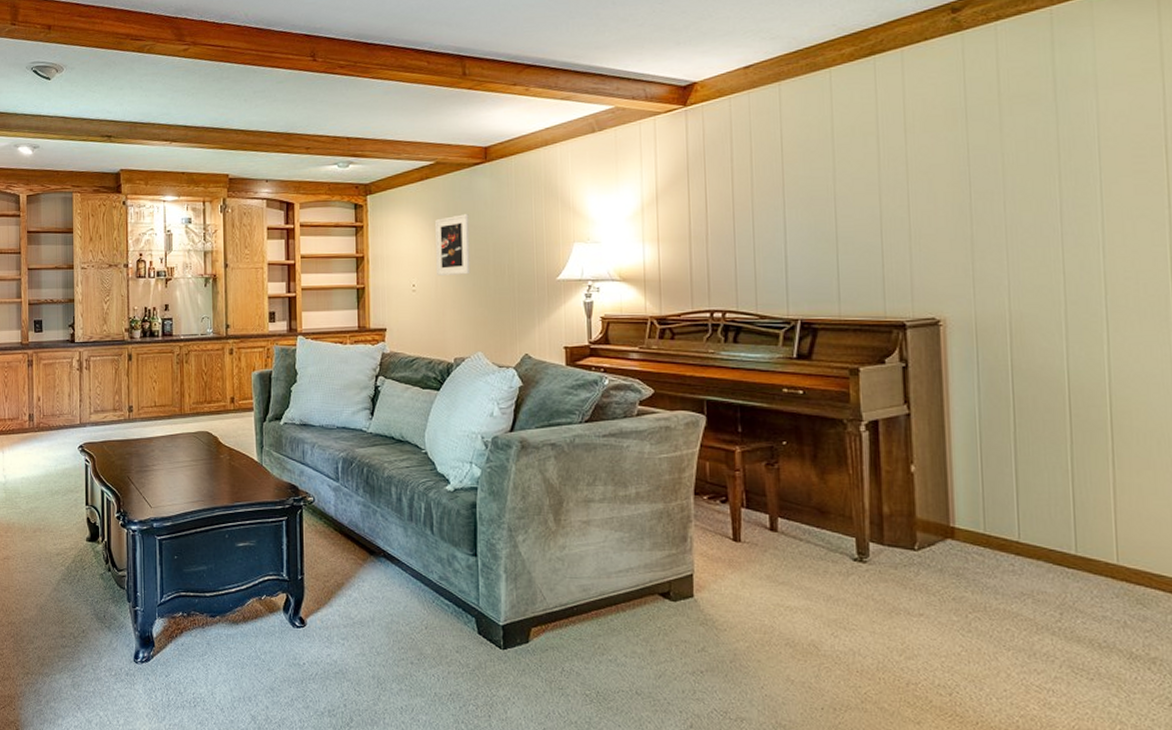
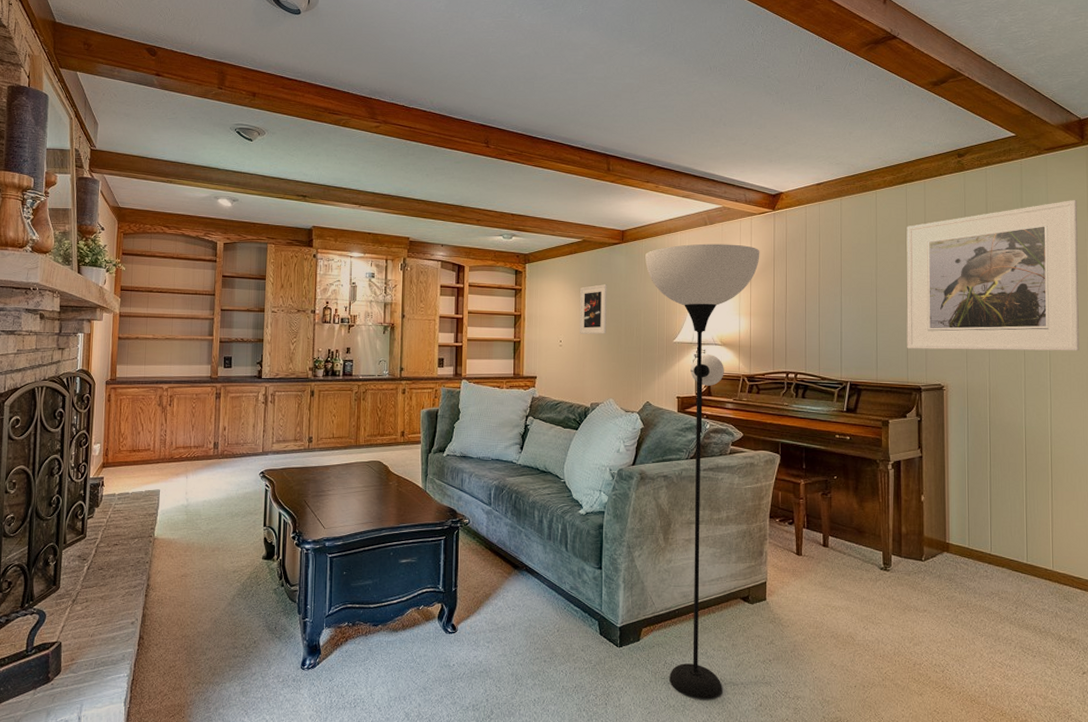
floor lamp: none [516,153,669,717] -> present [645,243,760,699]
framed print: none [876,55,1153,273] -> present [906,200,1080,351]

